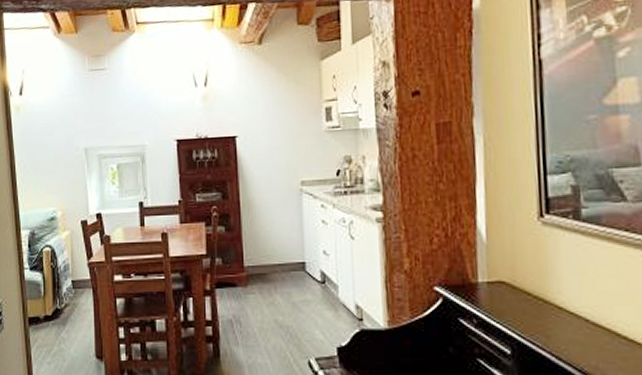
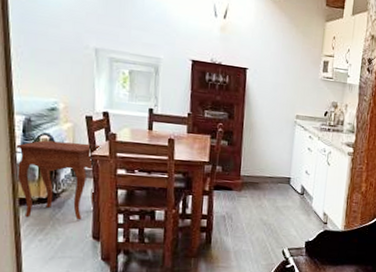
side table: none [24,250,98,338] -> present [17,140,102,220]

